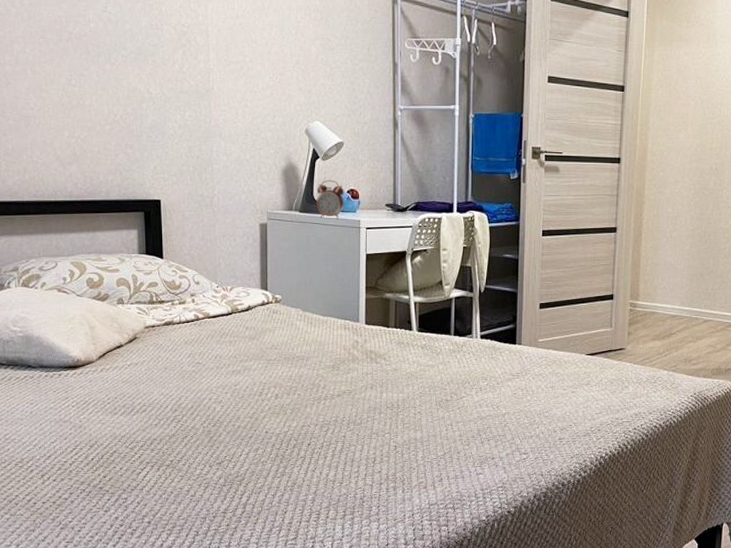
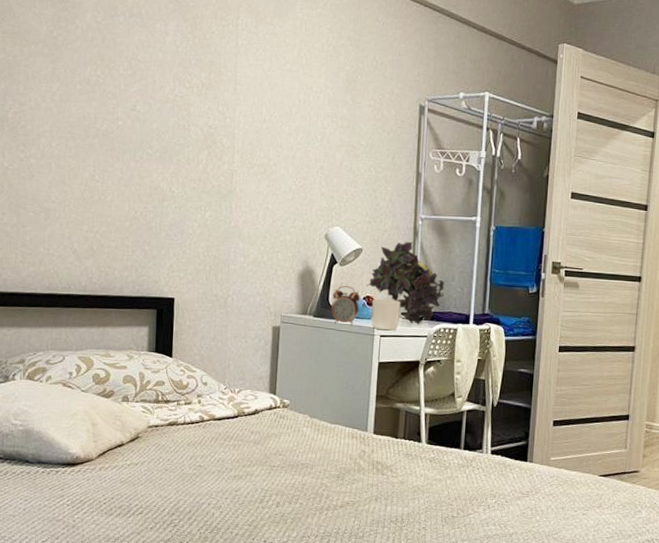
plant: none [350,132,427,215] -> present [367,241,445,325]
mug: none [356,192,385,223] -> present [371,299,401,331]

